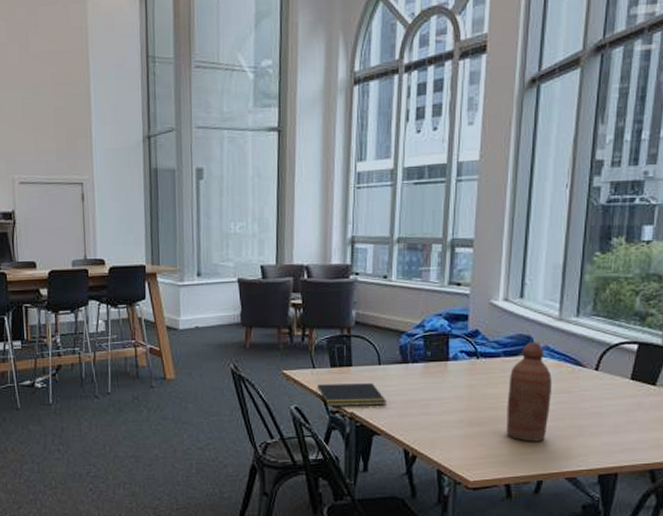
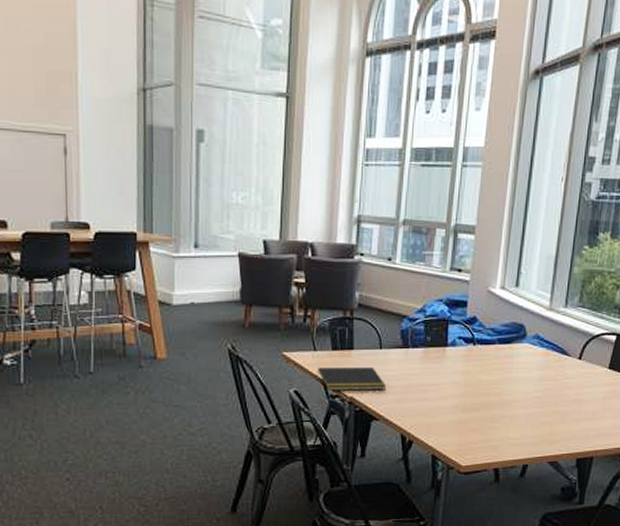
bottle: present [506,341,552,442] -> none [497,330,541,427]

